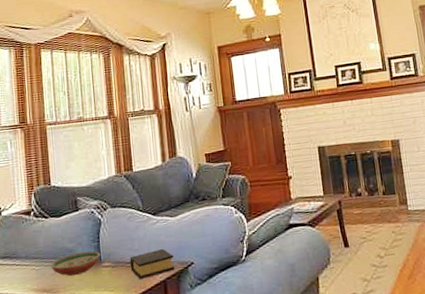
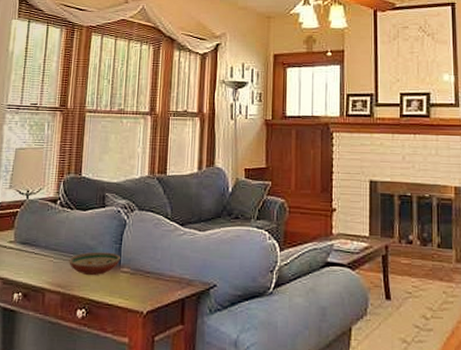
book: present [129,248,175,279] -> none [149,263,197,293]

